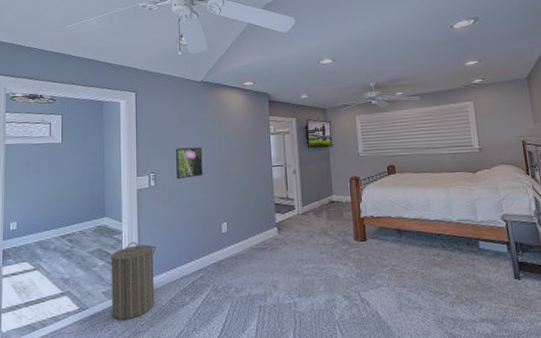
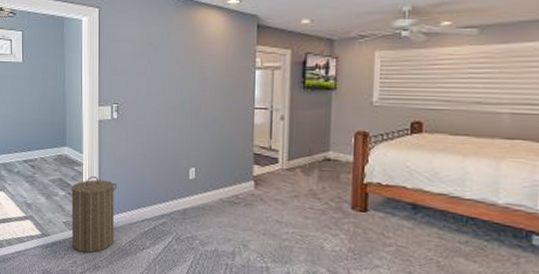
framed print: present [175,147,203,180] -> none [140,78,172,114]

